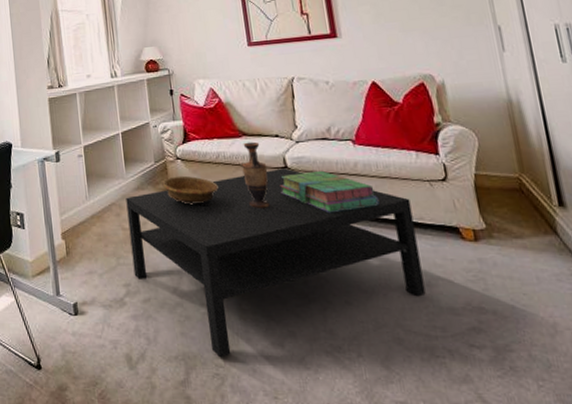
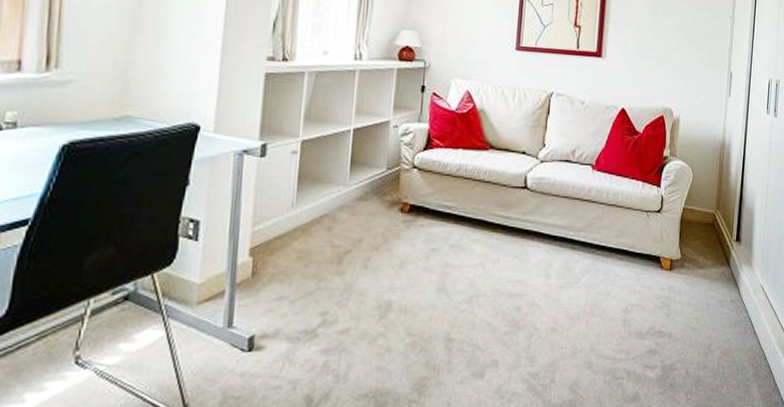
coffee table: present [126,168,426,357] -> none [335,188,628,391]
decorative bowl: present [162,175,218,205] -> none [390,187,453,221]
vase: present [241,141,270,208] -> none [481,156,508,229]
stack of books: present [280,170,380,213] -> none [515,193,602,238]

